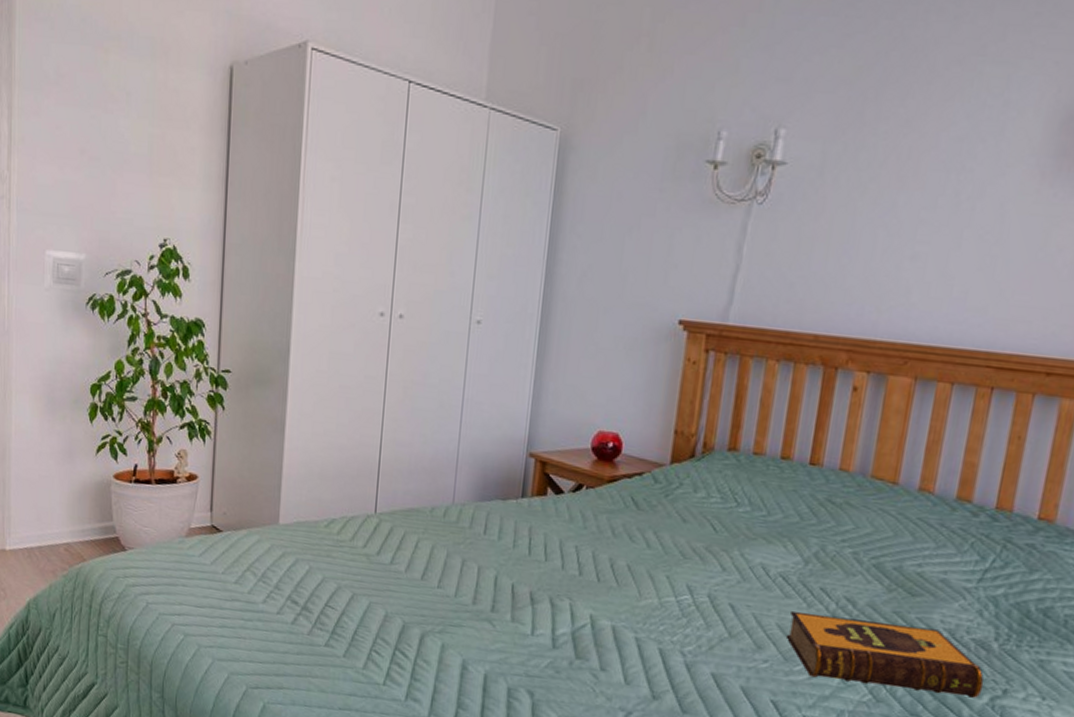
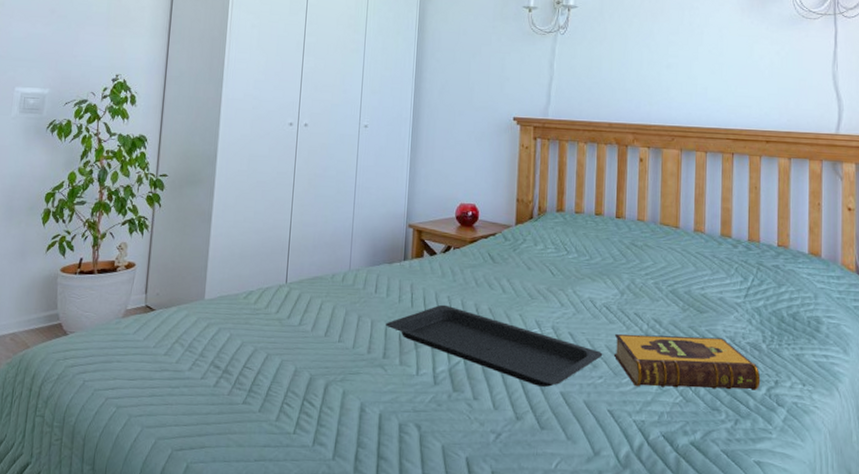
serving tray: none [496,555,772,666] -> present [386,304,603,387]

